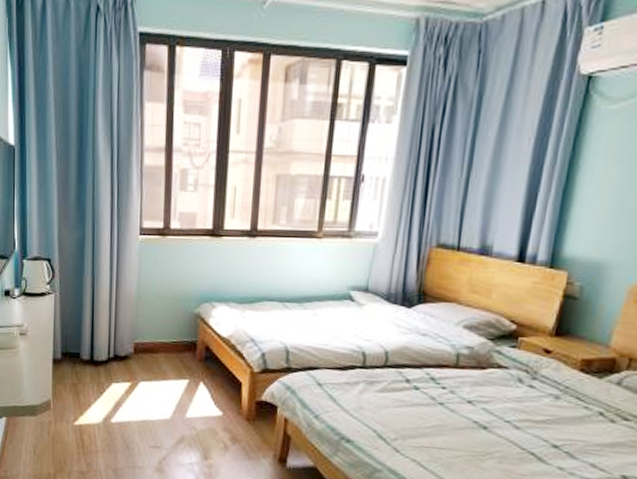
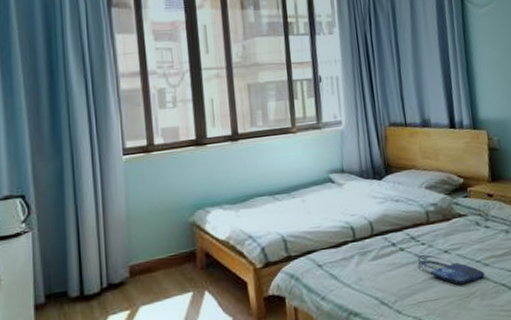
shopping bag: none [431,399,512,442] -> present [417,254,485,285]

